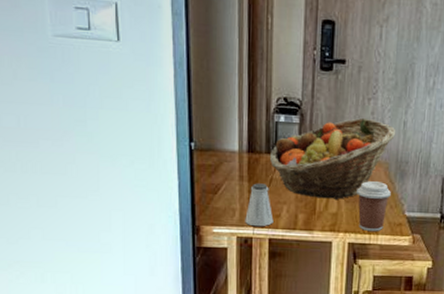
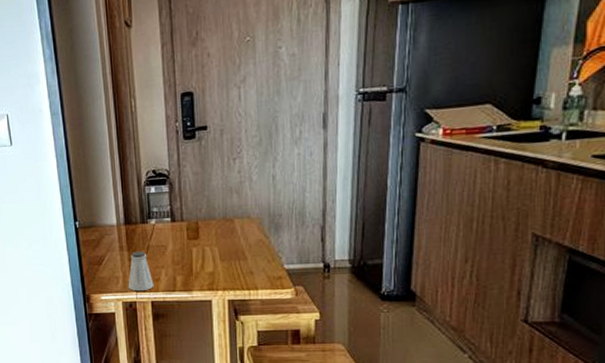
fruit basket: present [270,117,395,199] -> none [145,177,265,260]
coffee cup: present [357,181,391,231] -> none [231,237,267,287]

